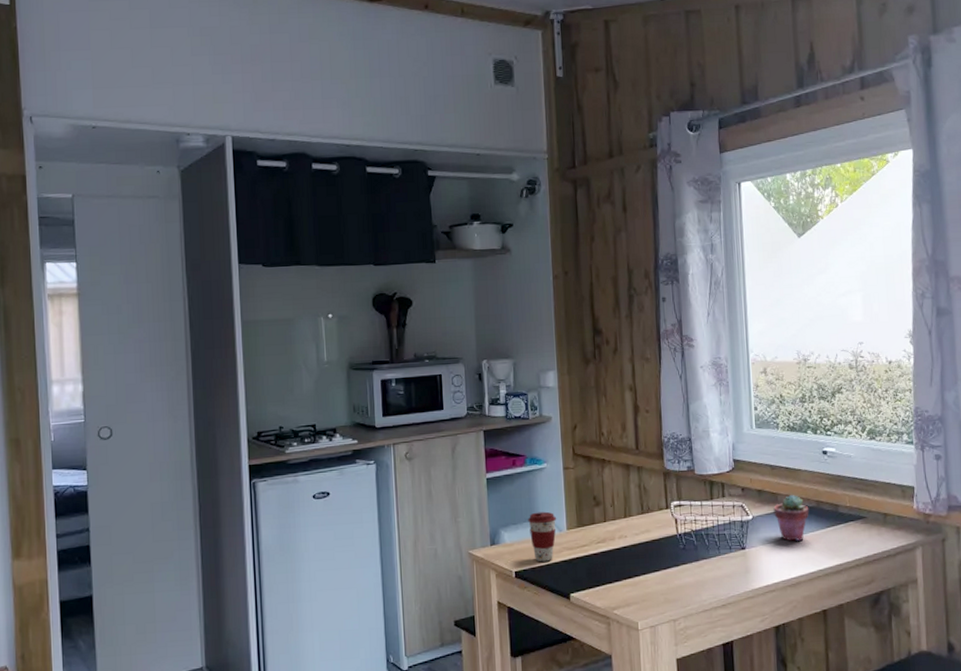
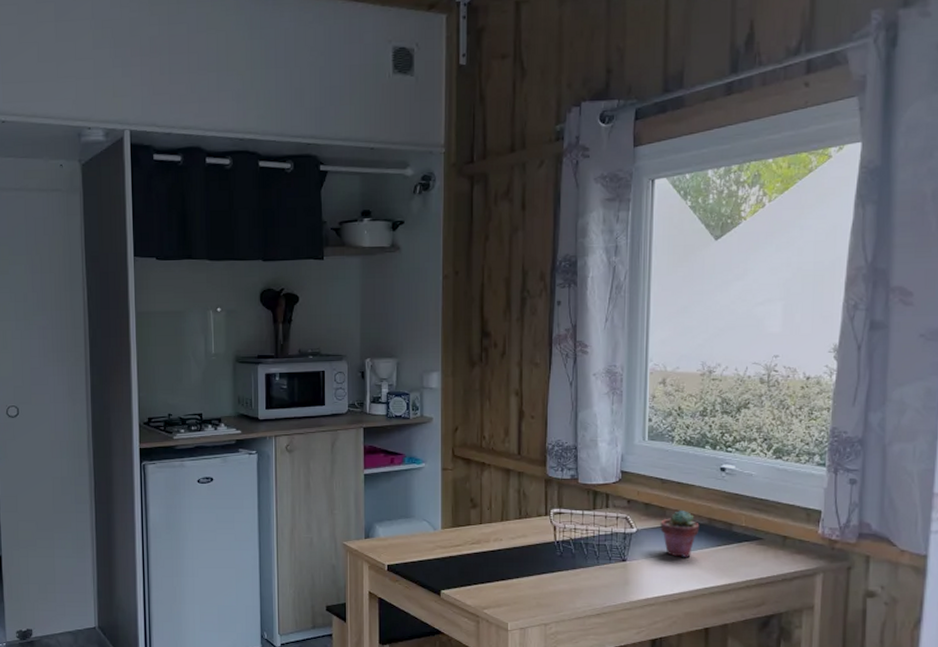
coffee cup: present [528,511,557,562] -> none [403,510,432,558]

